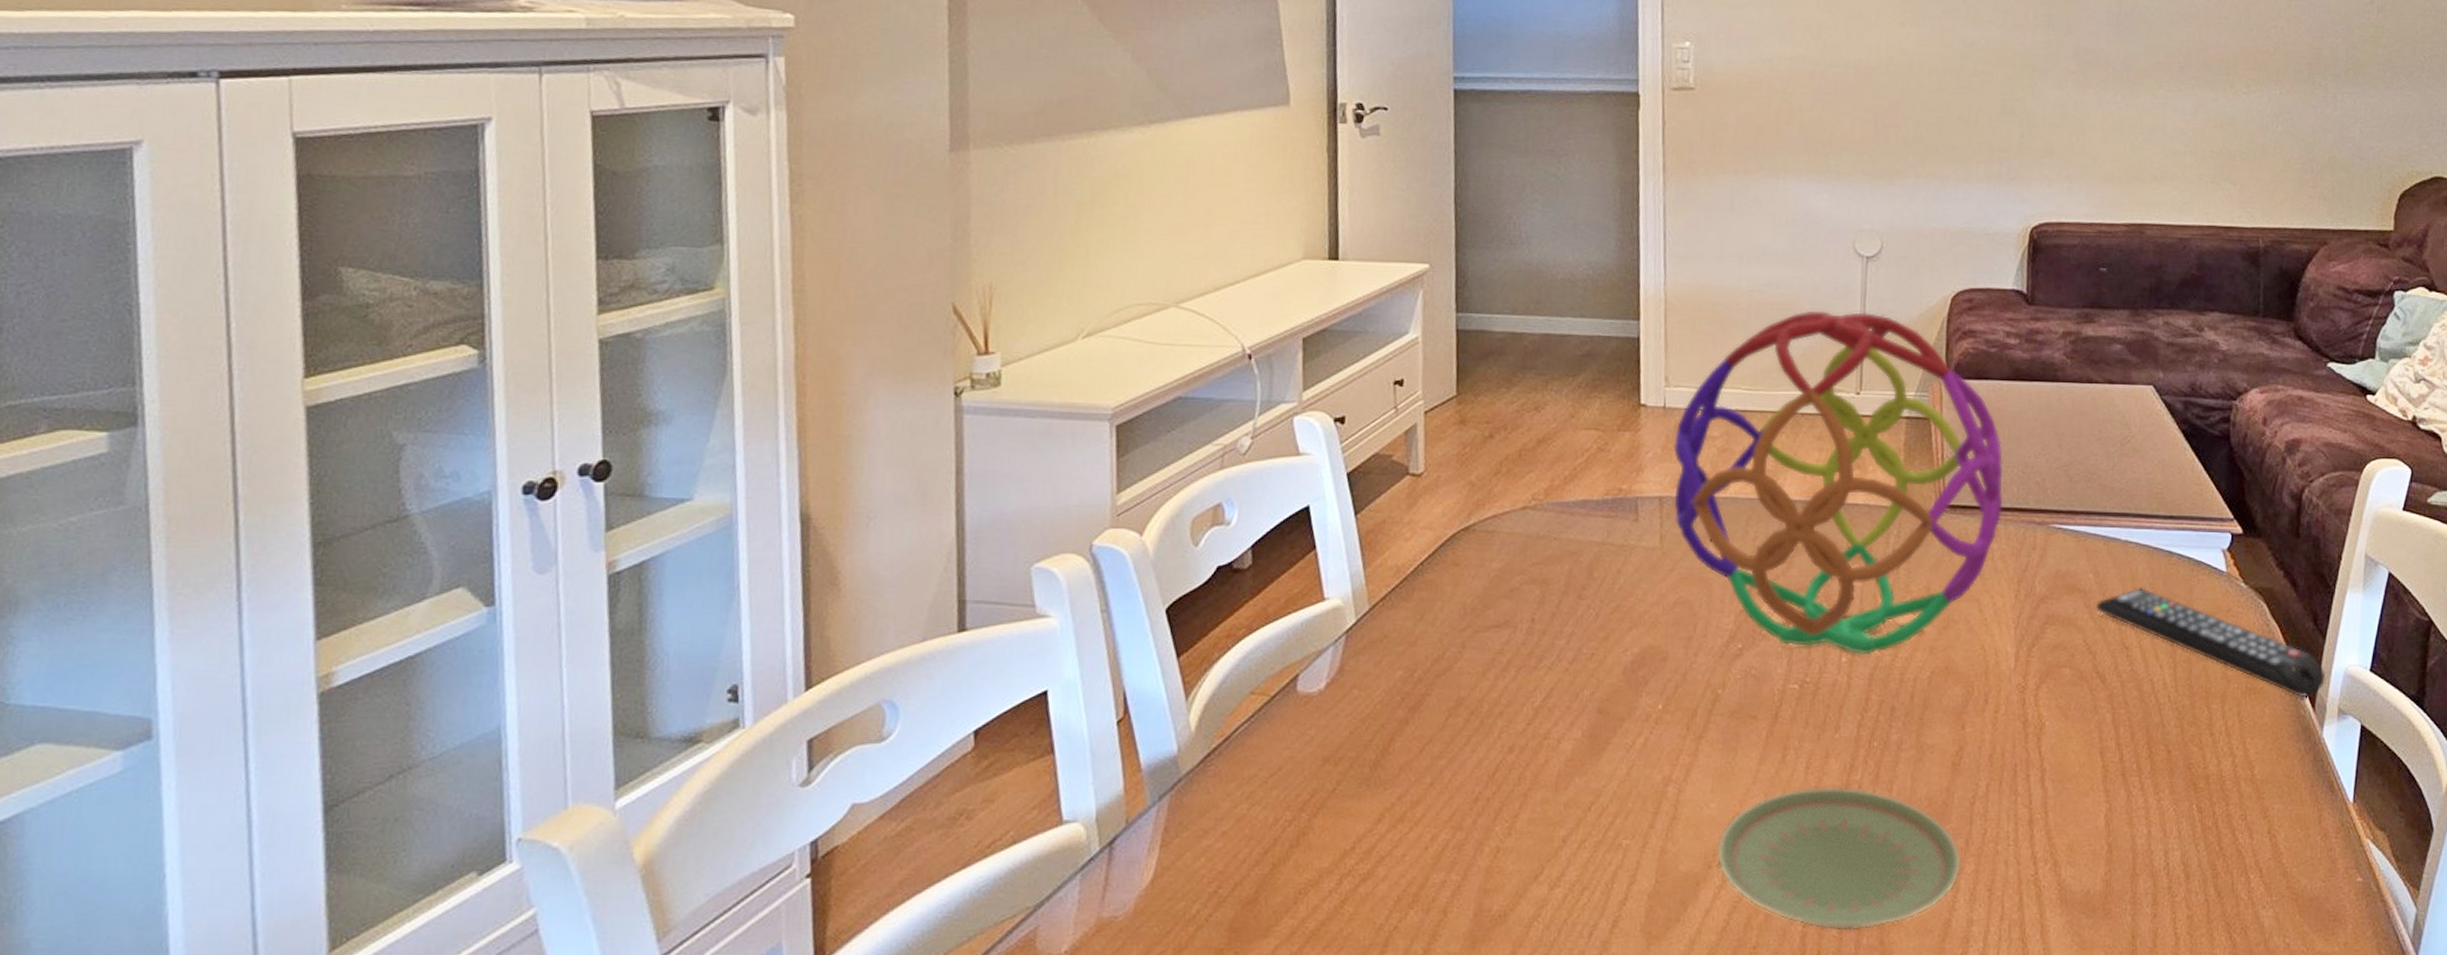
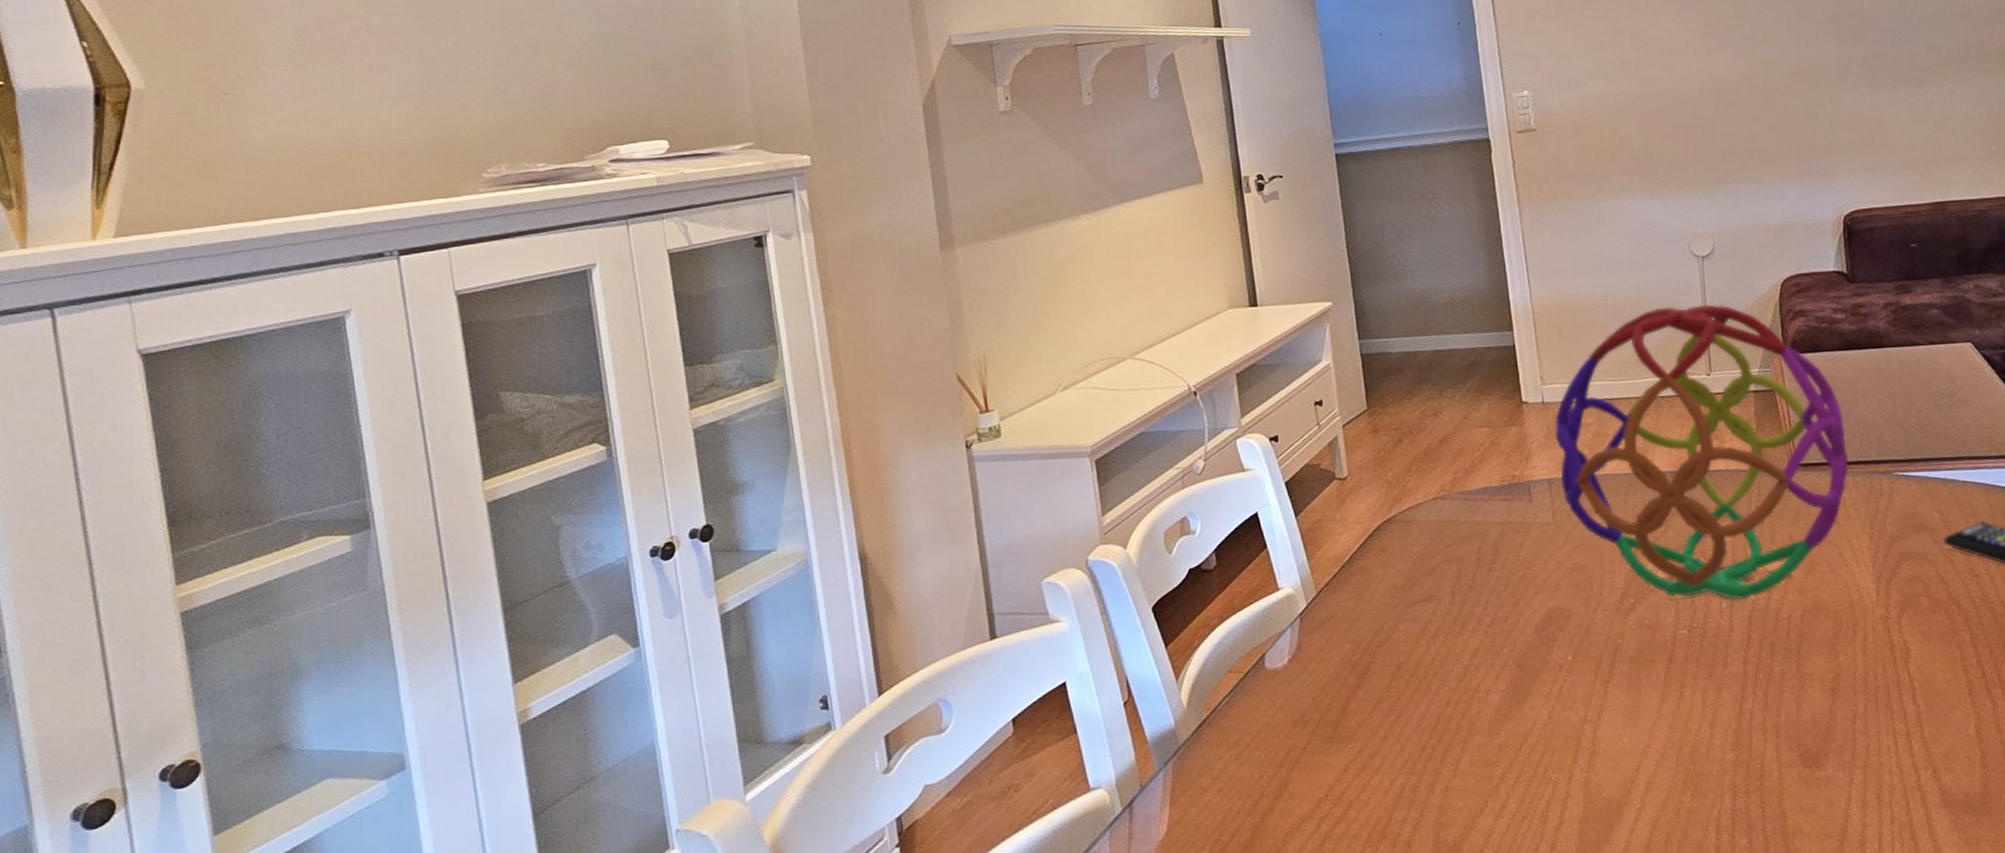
plate: present [1716,787,1961,931] -> none [1633,716,1850,841]

